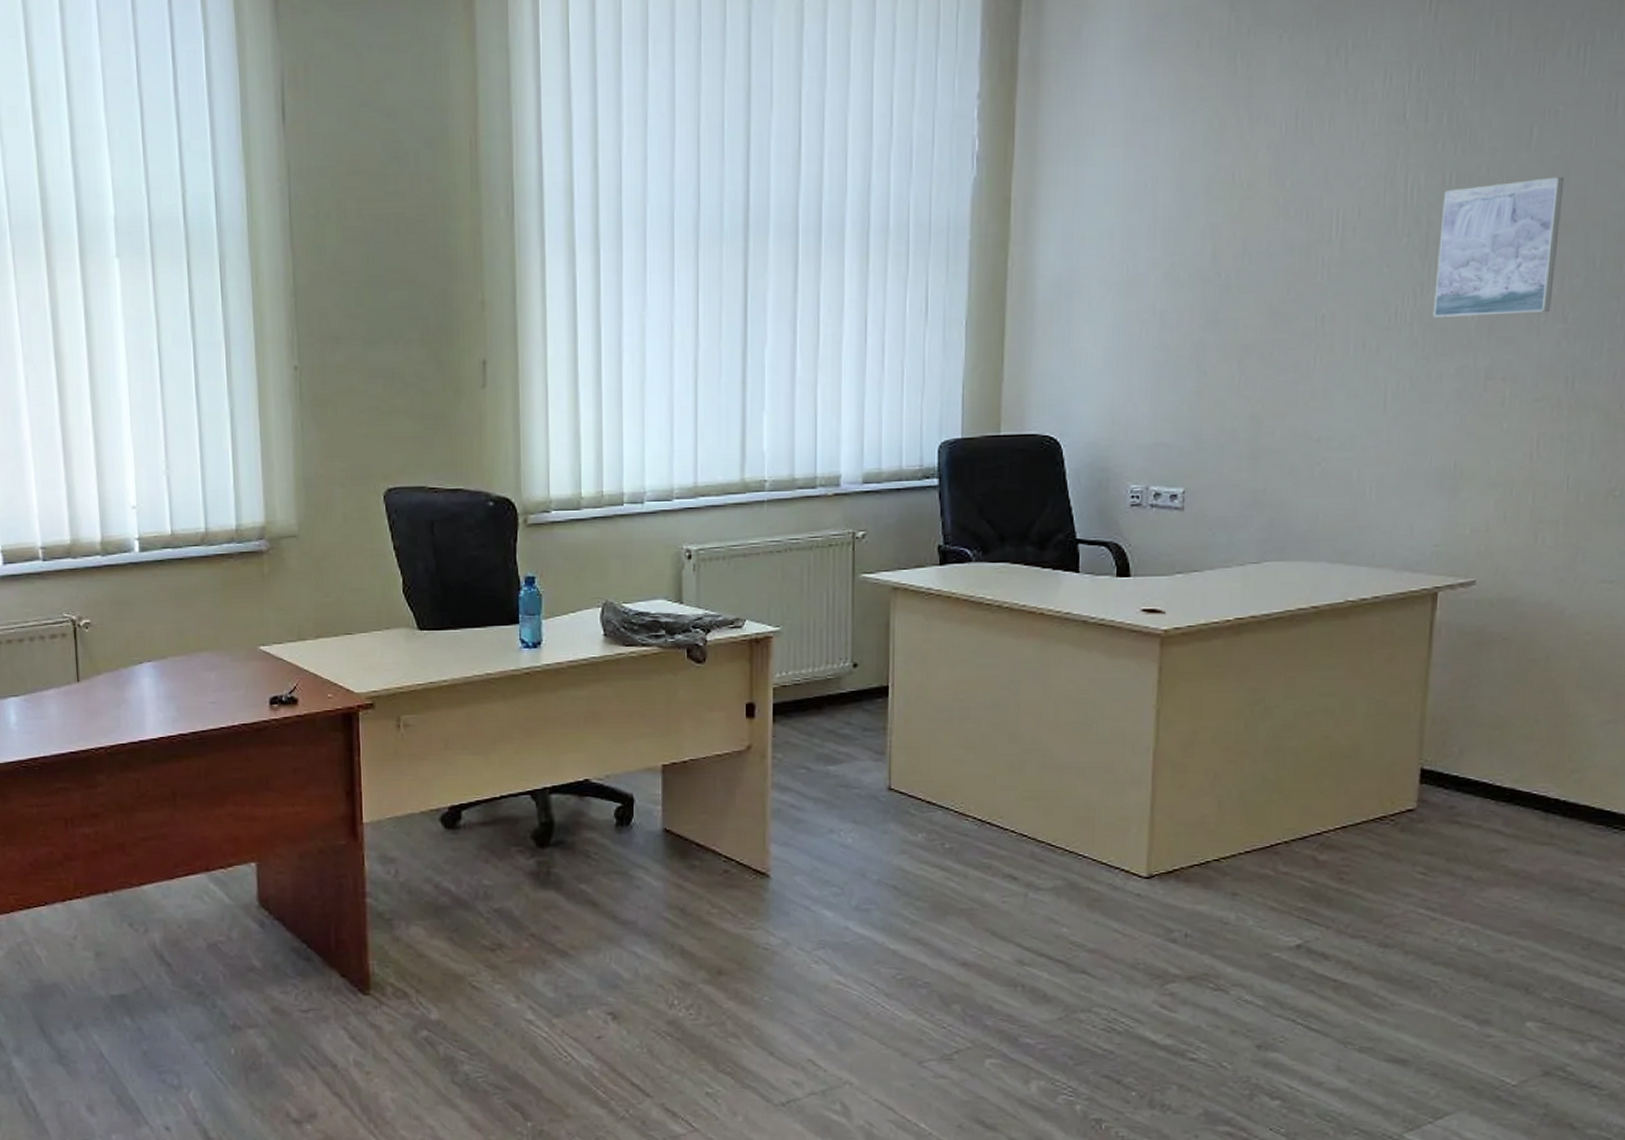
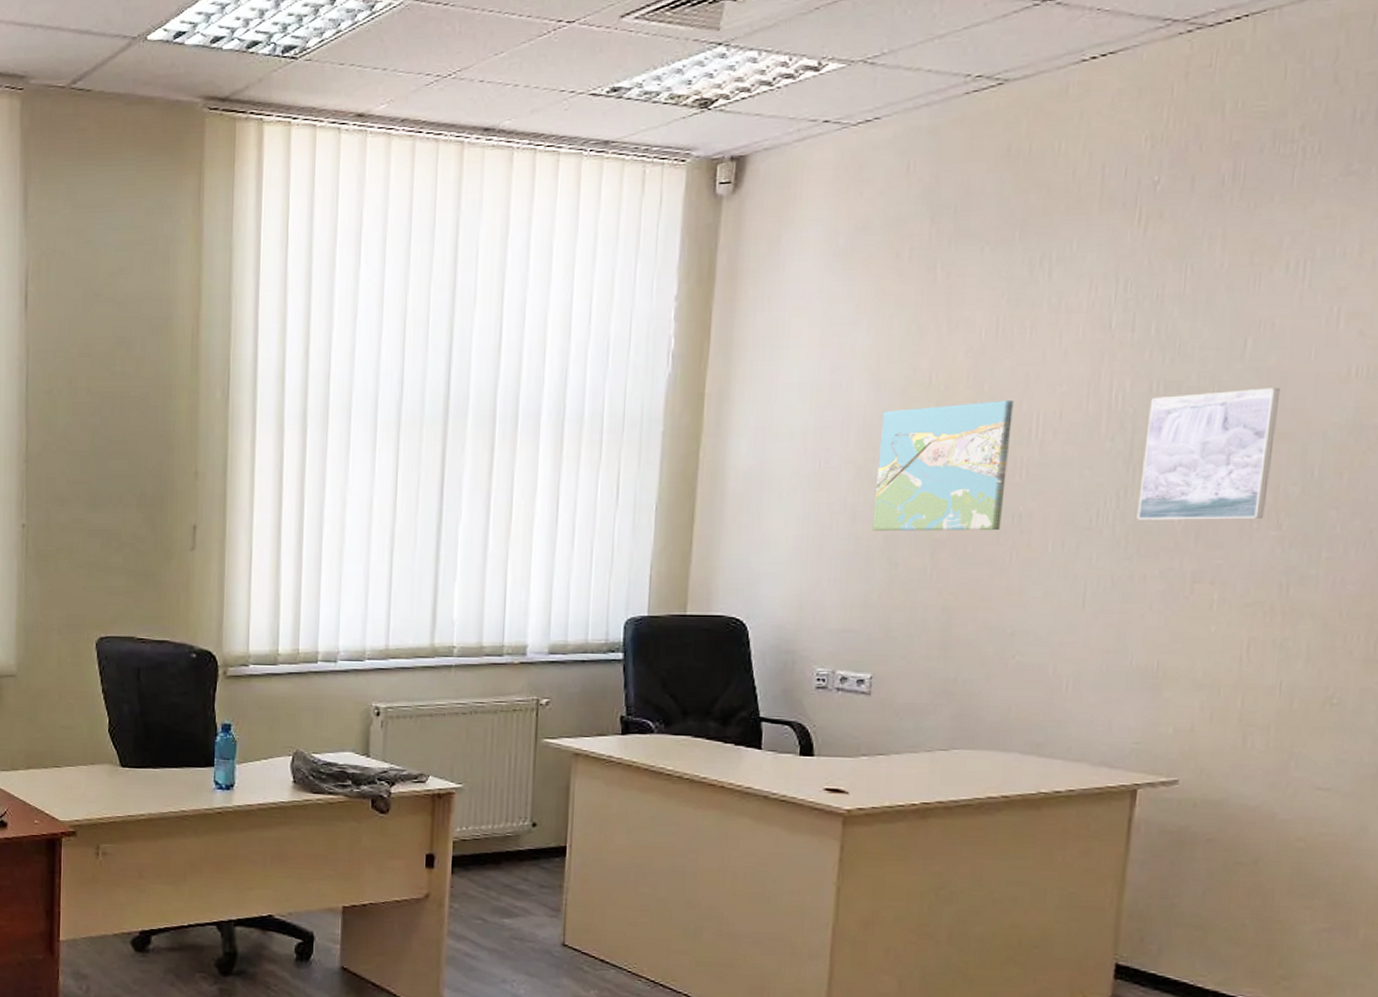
map: none [1180,197,1314,339] -> present [872,401,1014,531]

